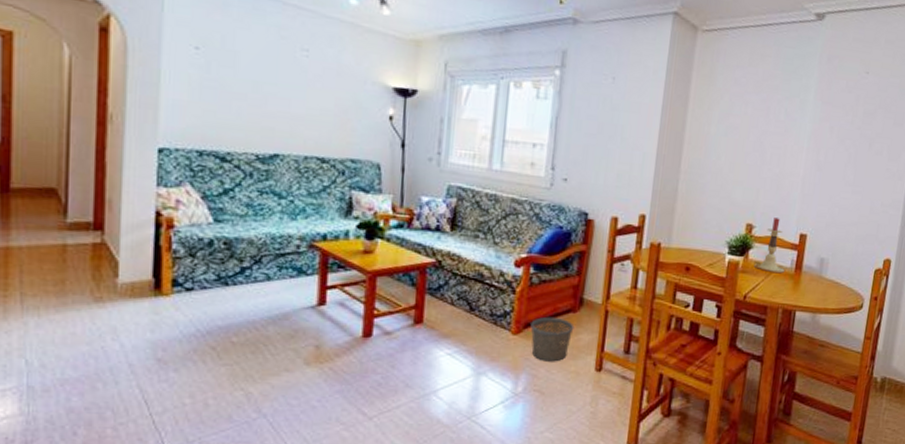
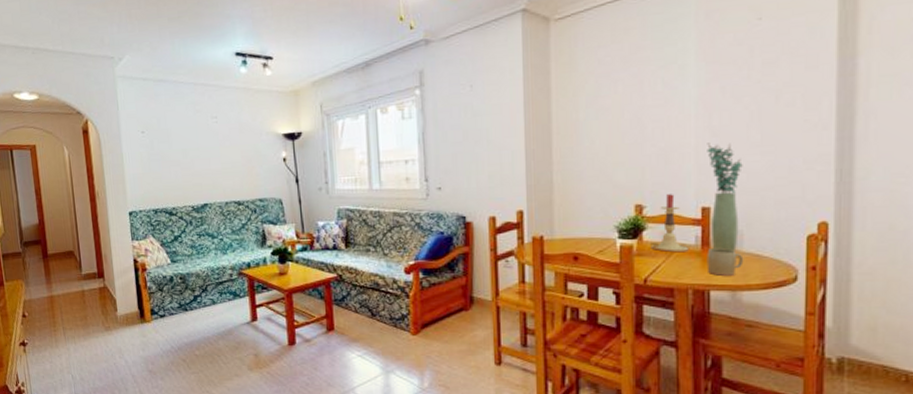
basket: present [530,316,575,362] -> none [427,316,469,358]
mug: none [796,273,826,299] -> present [706,248,744,276]
vase: none [803,175,837,278] -> present [707,143,743,253]

